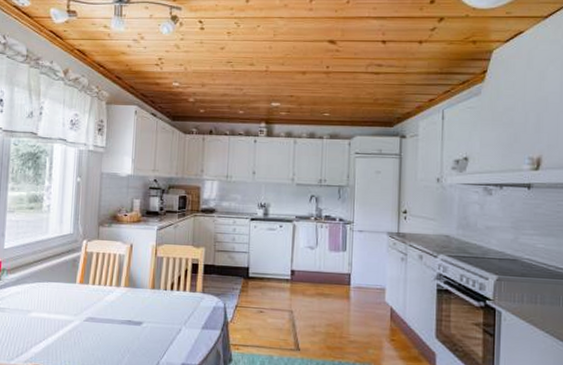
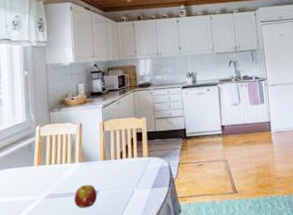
fruit: none [115,313,141,339] -> present [74,184,97,208]

